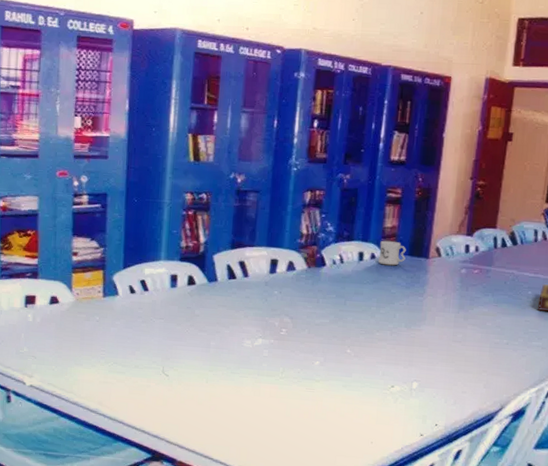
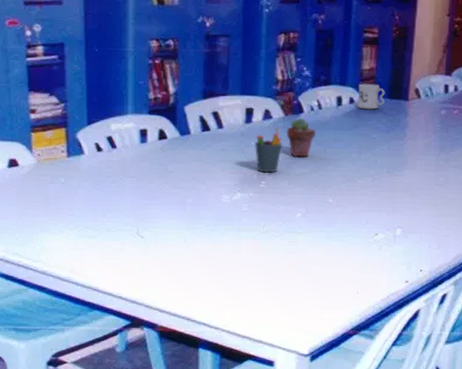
pen holder: none [277,277,304,322] -> present [255,126,282,173]
potted succulent: none [308,270,337,308] -> present [286,117,315,158]

